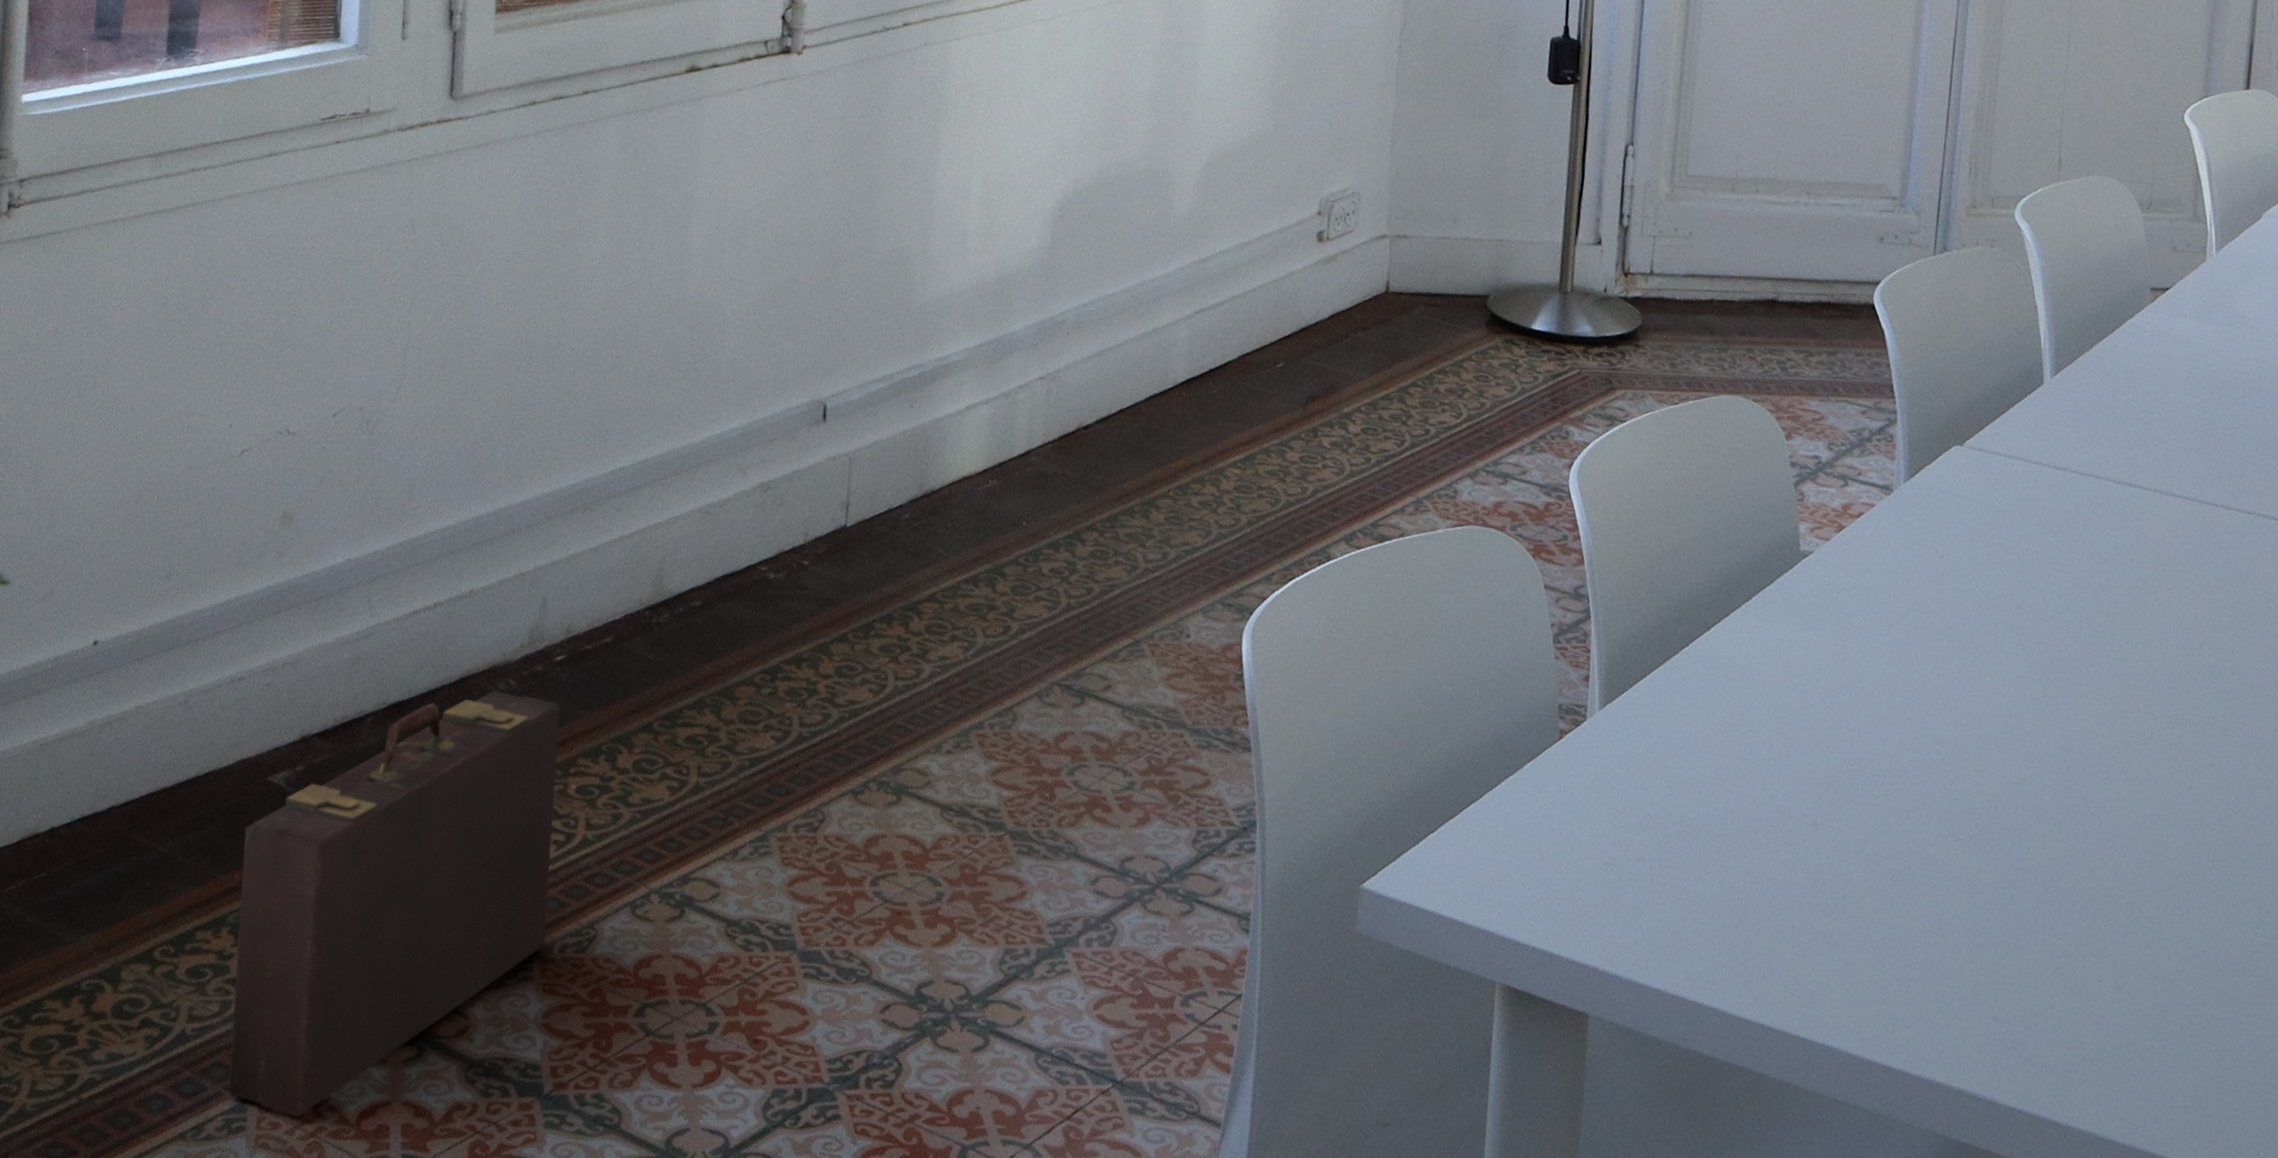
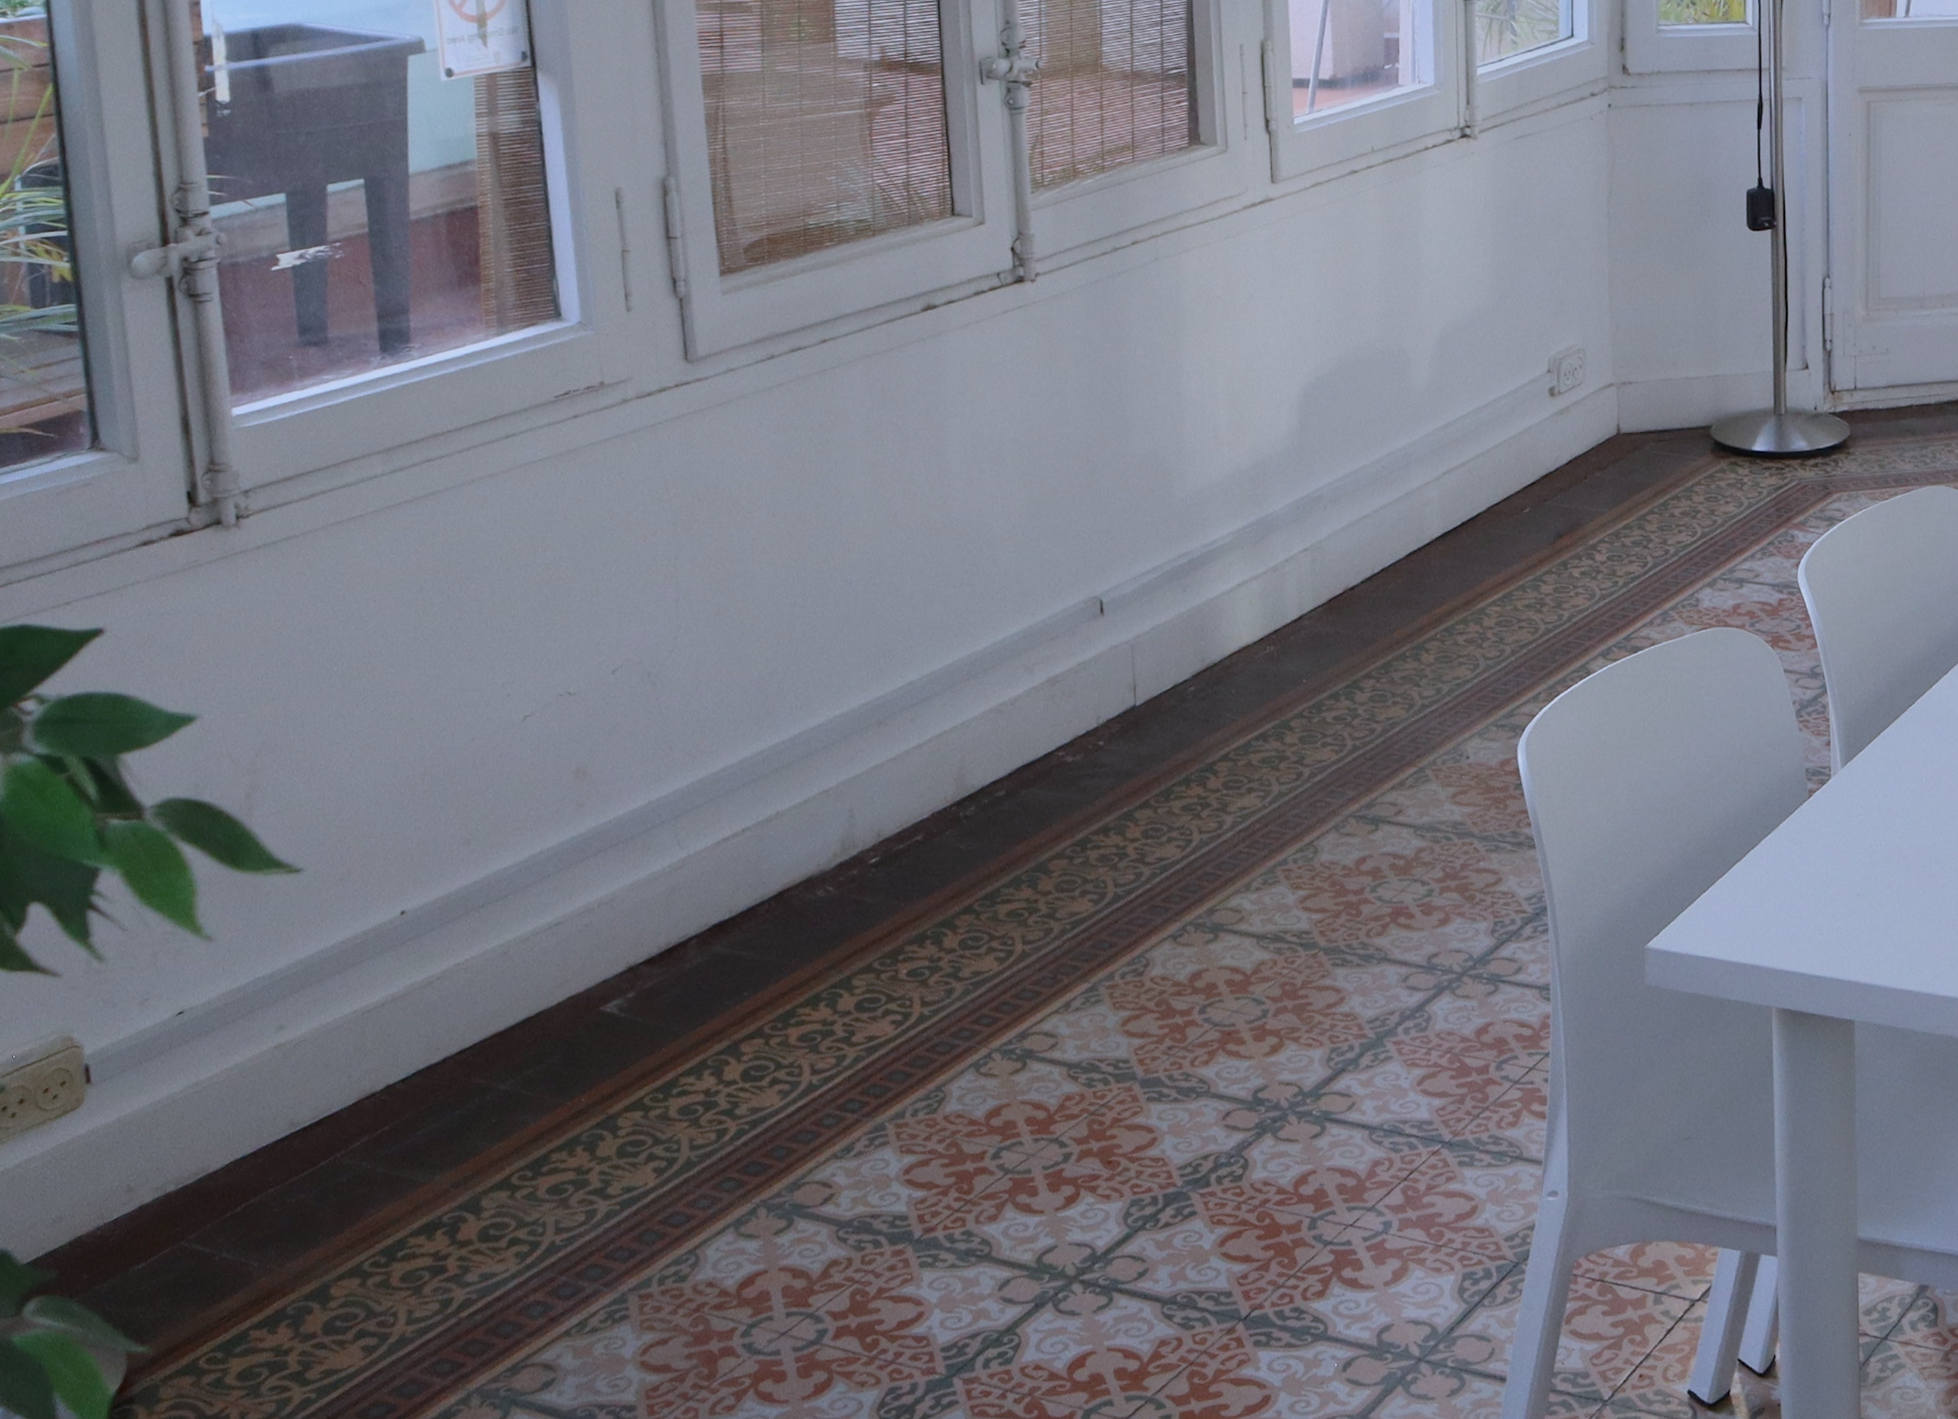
briefcase: present [228,689,560,1118] -> none [585,897,897,1299]

